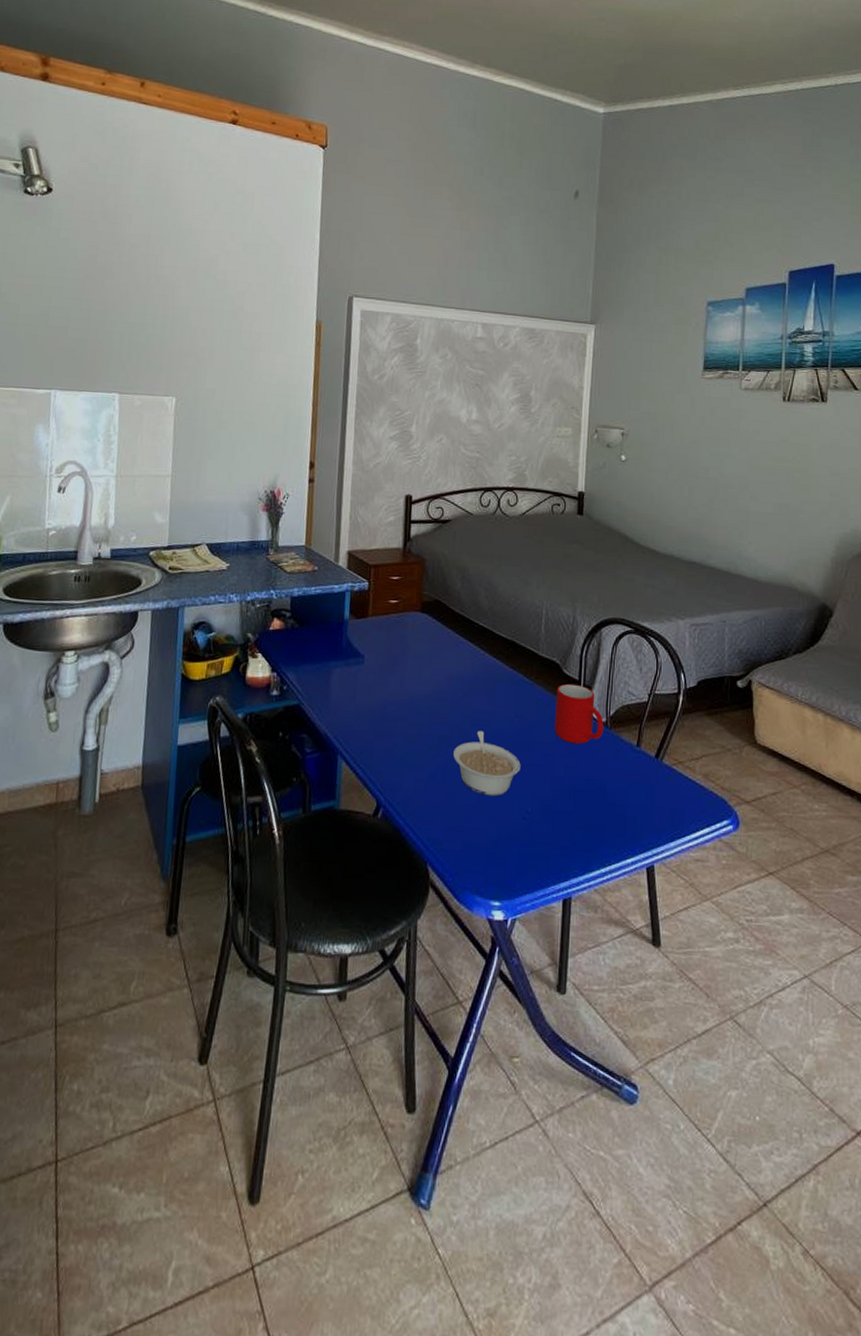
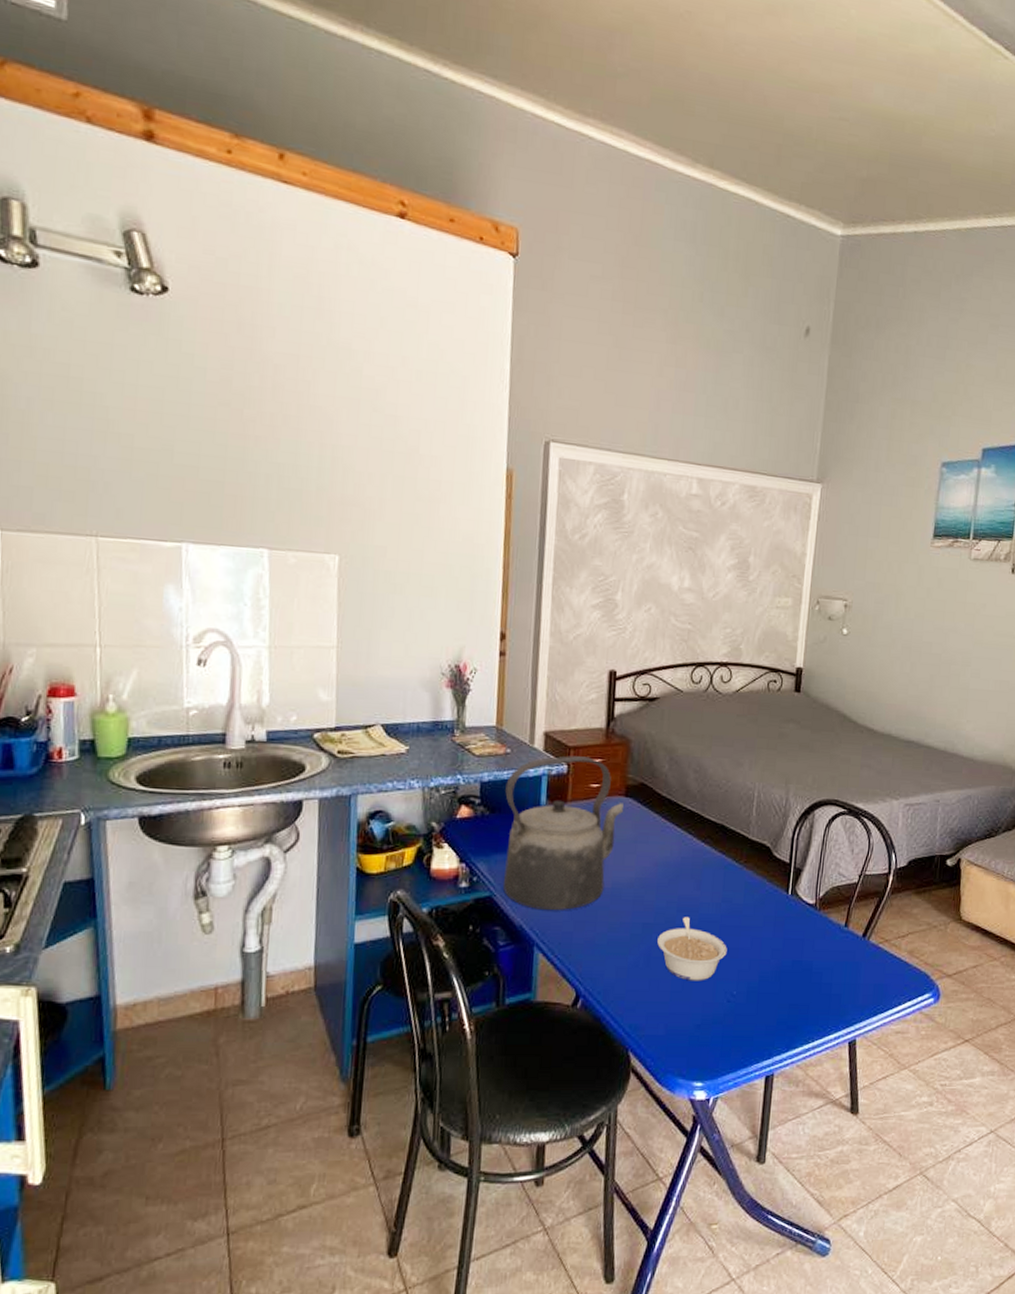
kettle: none [309,573,420,720] -> present [502,756,624,910]
cup: present [554,683,605,745] -> none [762,866,813,927]

